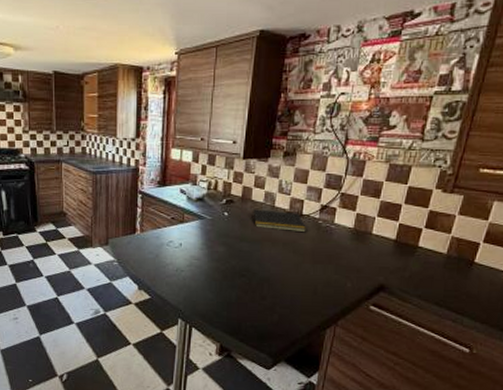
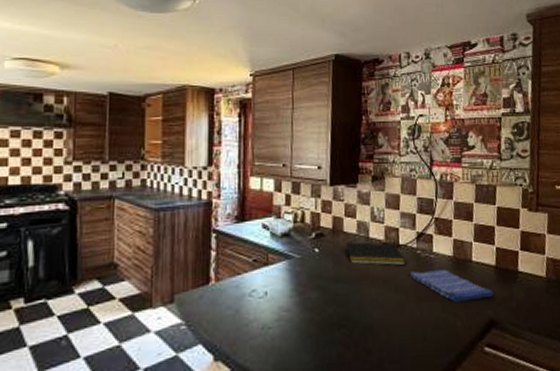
dish towel: none [309,238,388,267] -> present [410,270,493,302]

